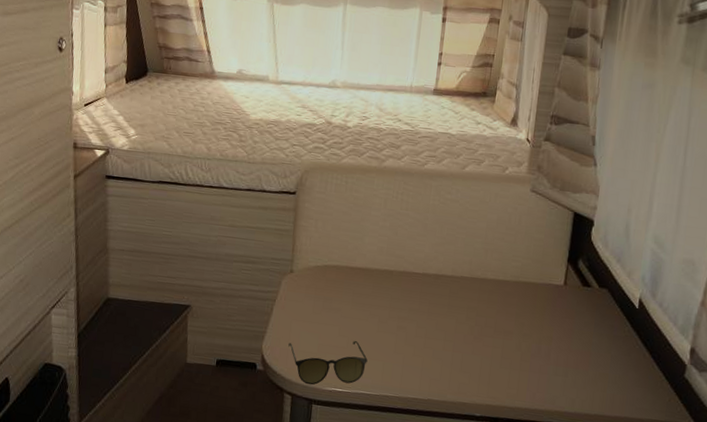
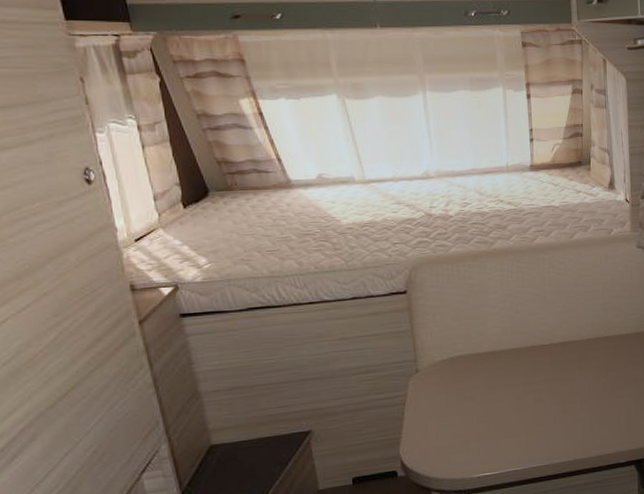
sunglasses: present [288,341,368,386] -> none [427,423,511,478]

